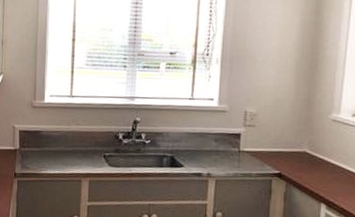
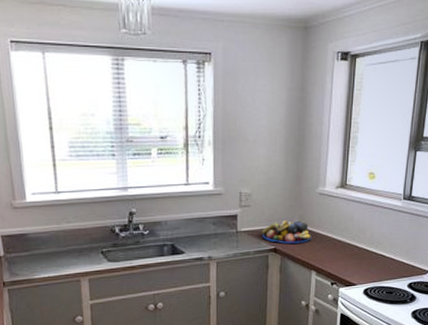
fruit bowl: none [265,145,323,171] -> present [261,220,312,244]

